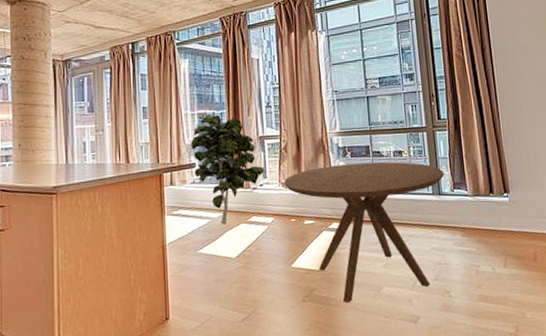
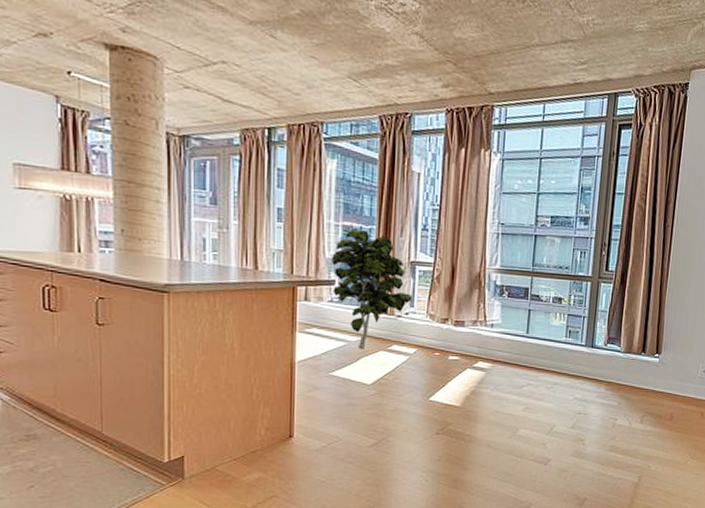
dining table: present [284,162,444,304] -> none [432,303,601,441]

